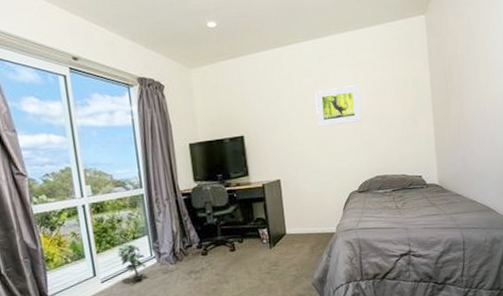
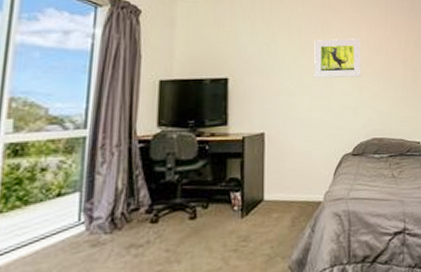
potted plant: present [116,239,147,281] -> none [29,196,70,257]

